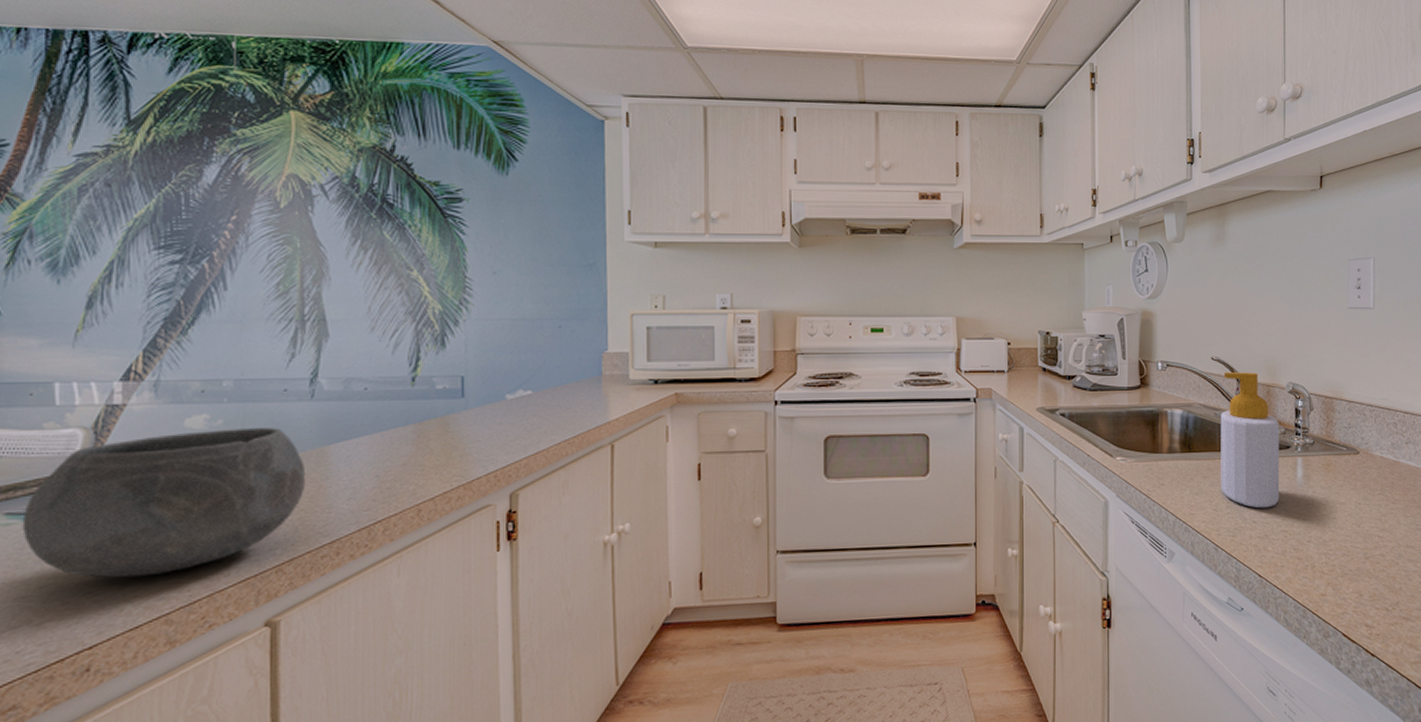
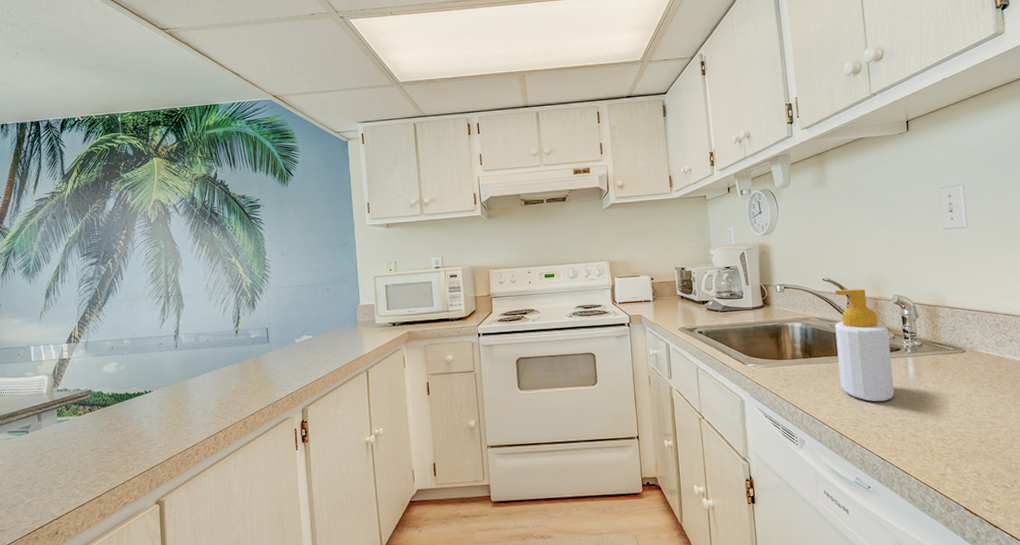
bowl: present [22,428,306,579] -> none [17,369,176,473]

